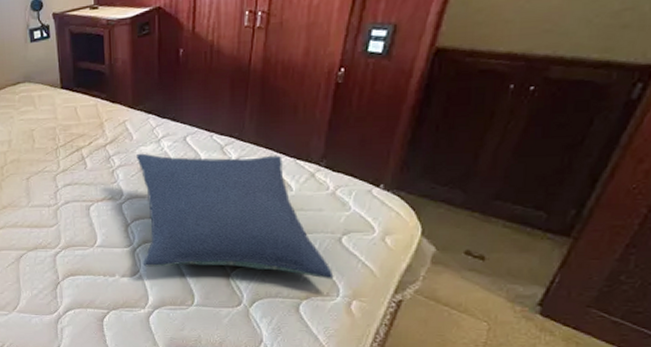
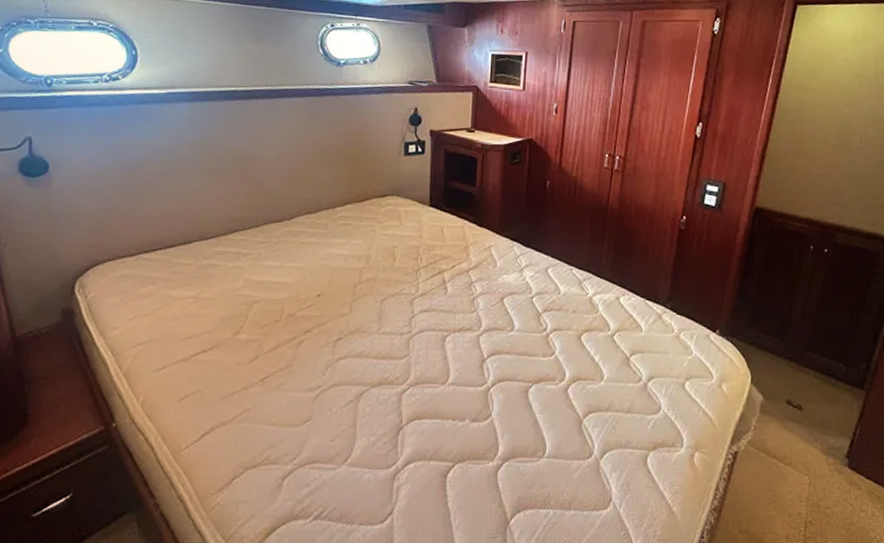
pillow: present [136,153,334,279] -> none [496,281,678,428]

